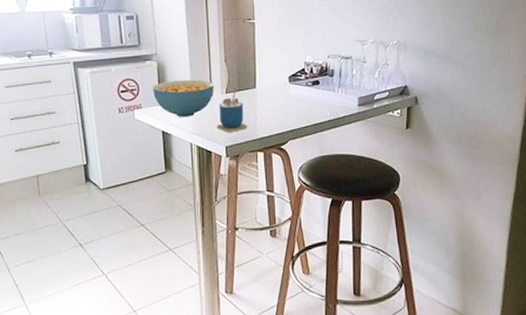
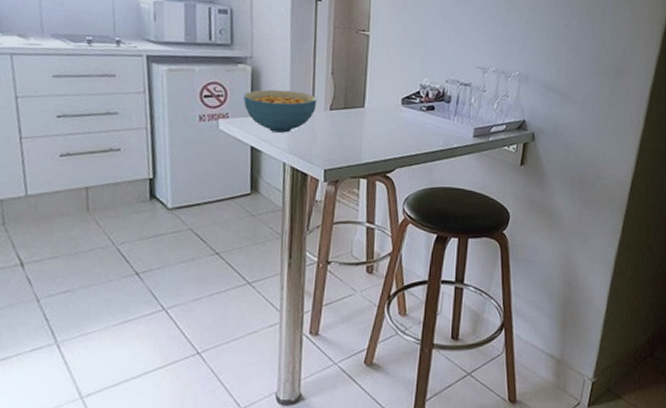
cup: present [216,86,248,132] -> none [315,103,352,155]

